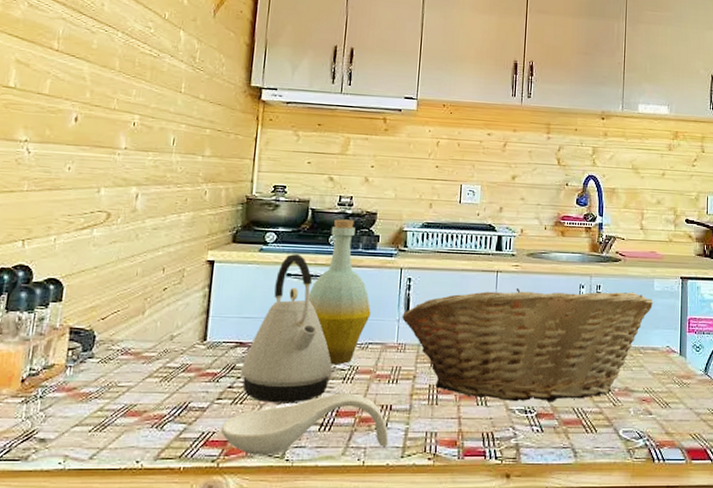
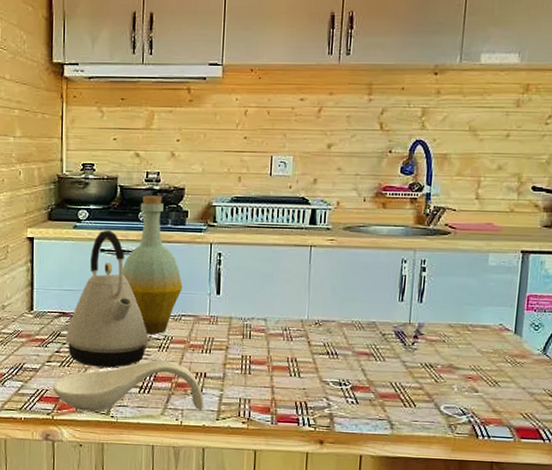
fruit basket: present [402,288,653,403] -> none [213,263,486,376]

